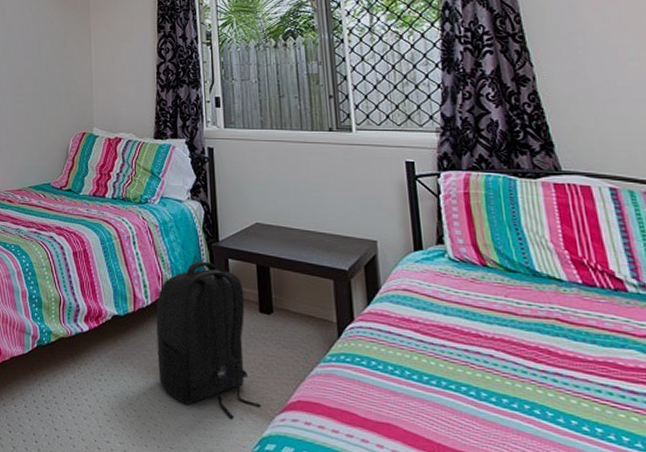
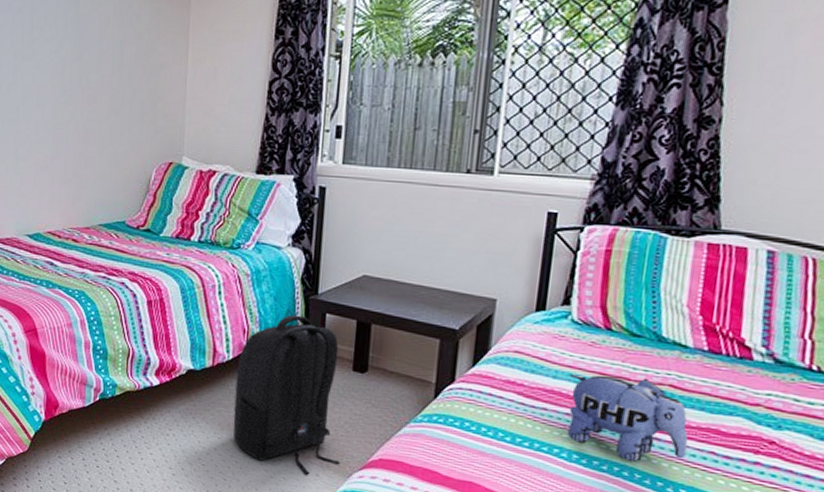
plush toy: none [458,310,592,399] -> present [567,374,689,462]

